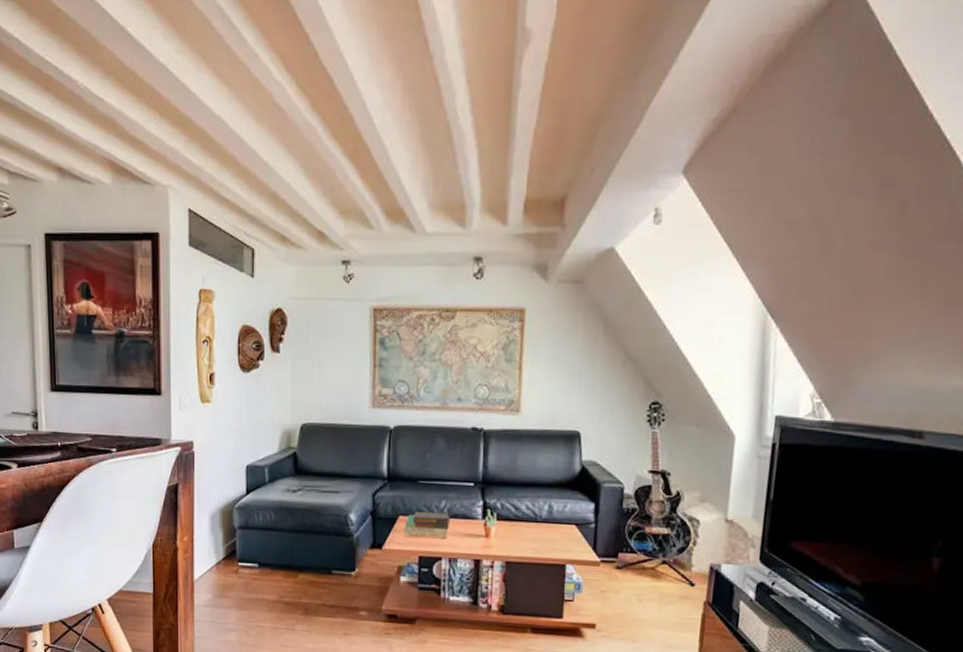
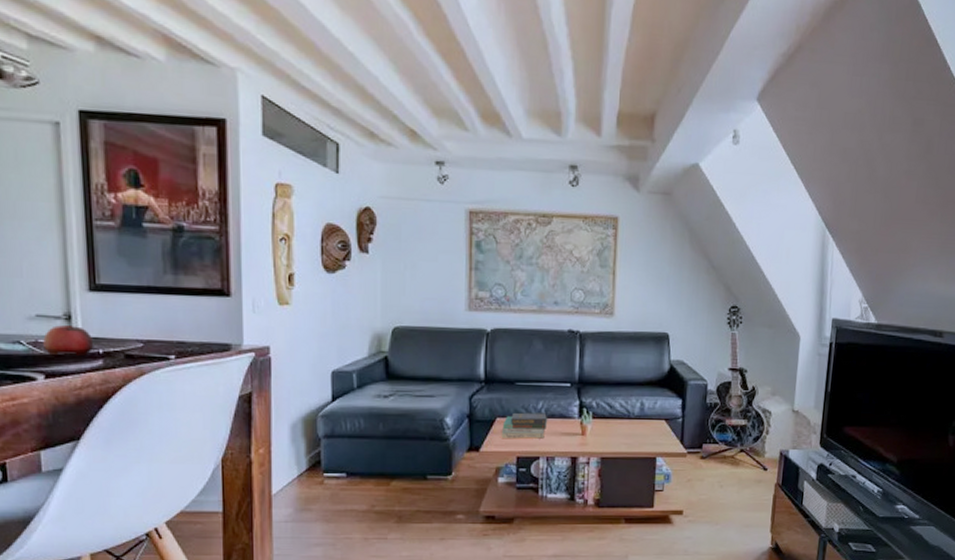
fruit: none [16,421,53,450] -> present [43,325,93,358]

